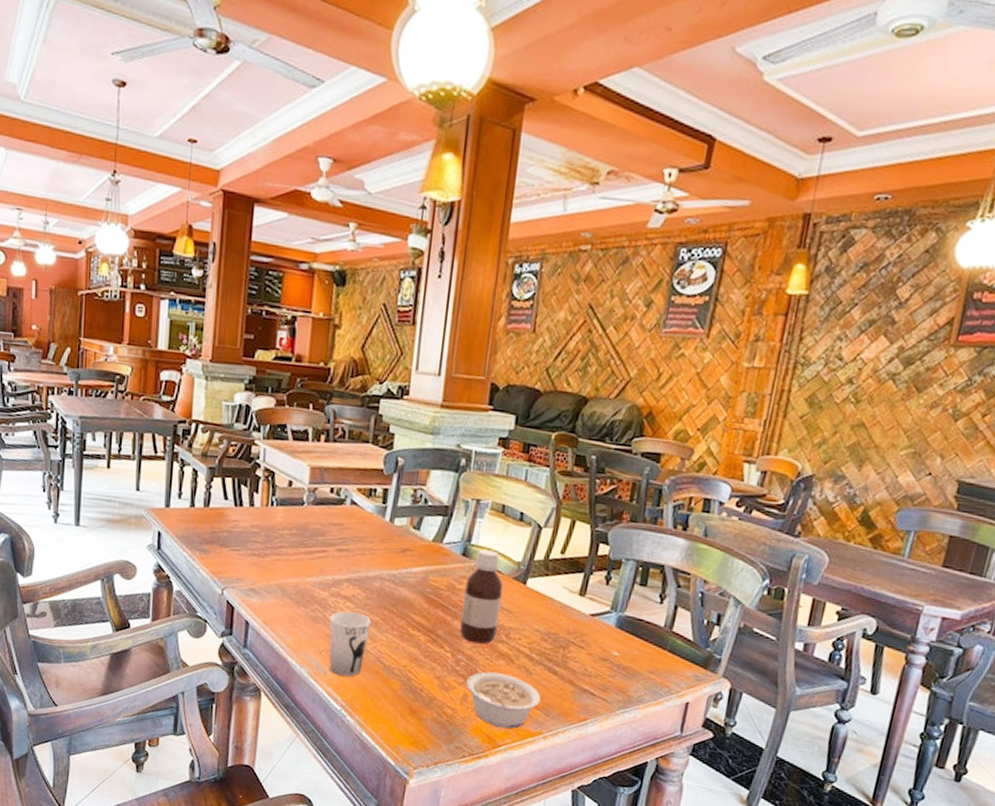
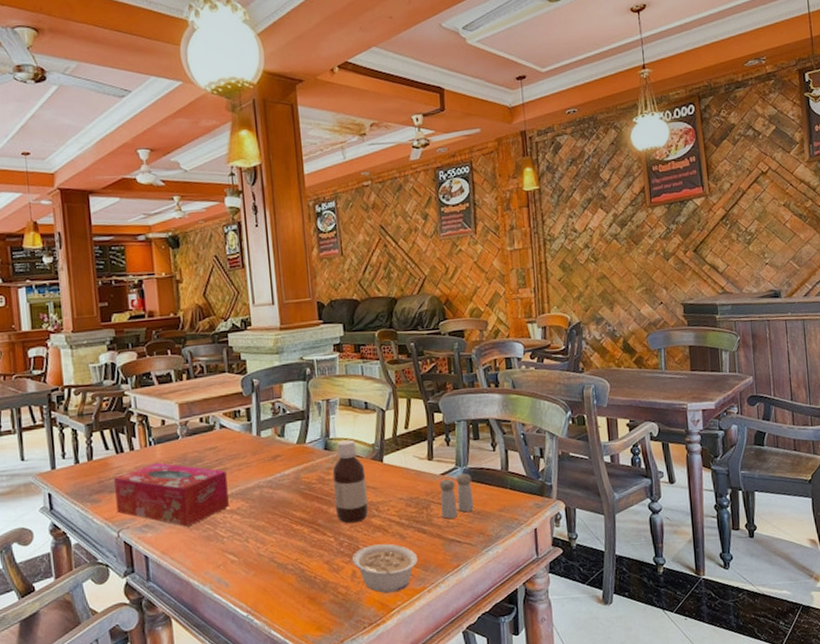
tissue box: none [225,525,348,602] -> present [114,462,229,527]
cup: present [329,611,371,677] -> none [221,522,259,584]
salt and pepper shaker: none [580,619,626,667] -> present [439,473,474,519]

